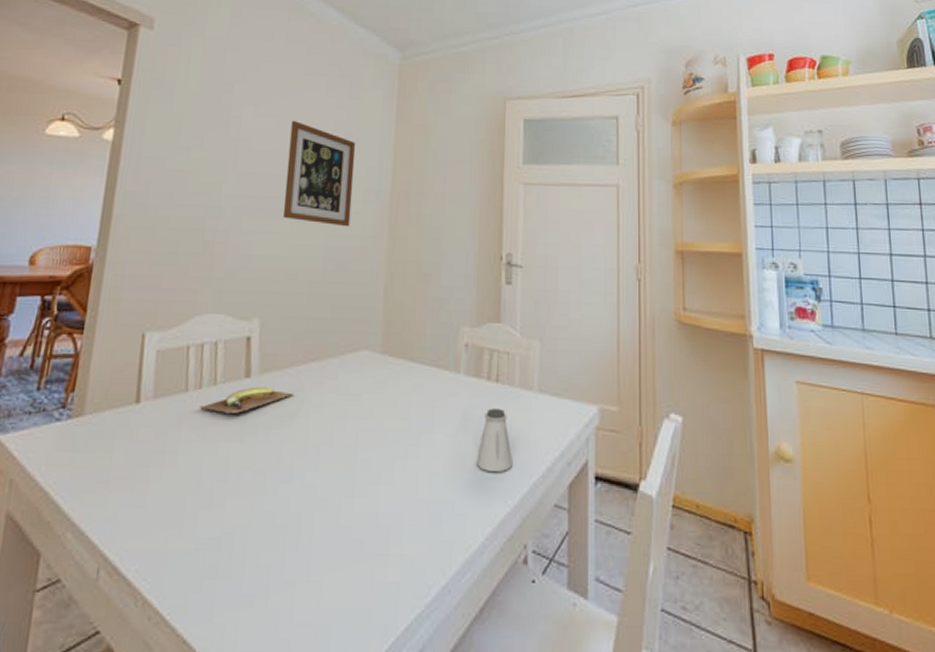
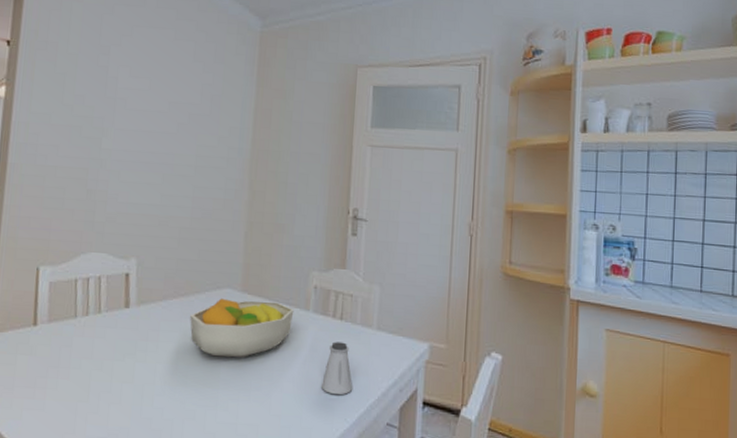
banana: present [198,386,293,413] -> none [86,315,166,337]
wall art: present [283,120,355,227] -> none [156,82,220,181]
fruit bowl: none [321,362,443,433] -> present [190,298,294,358]

